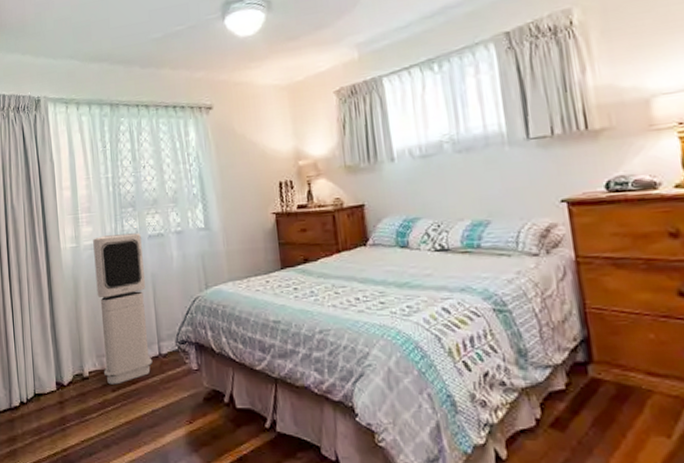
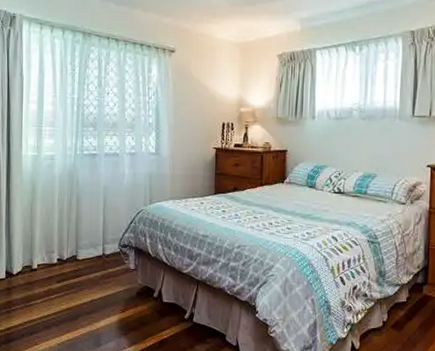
air purifier: present [93,233,153,385] -> none [52,149,98,277]

